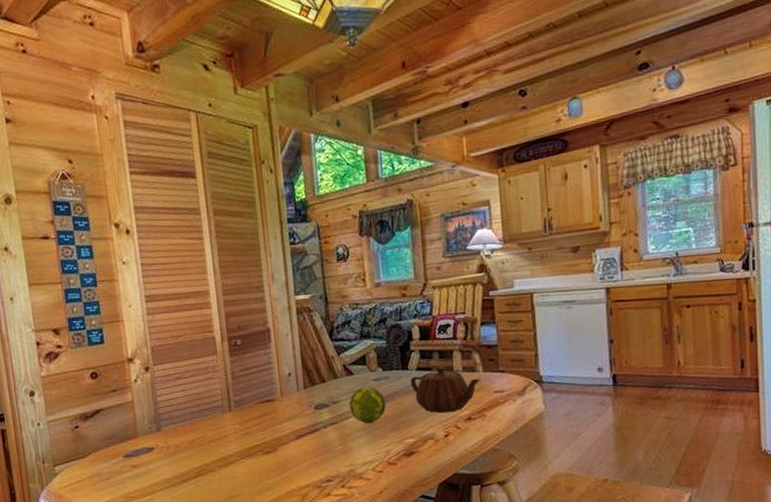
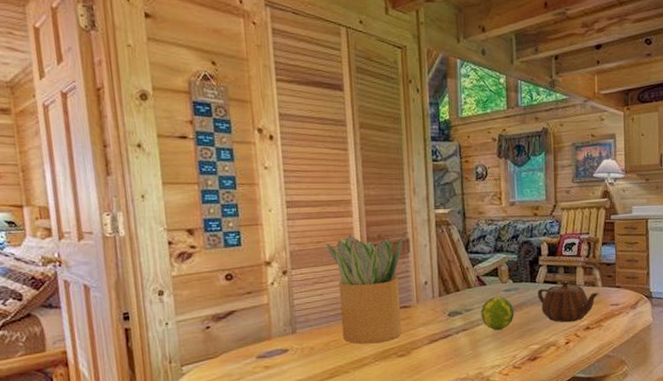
potted plant: none [185,327,268,441] -> present [325,235,403,345]

